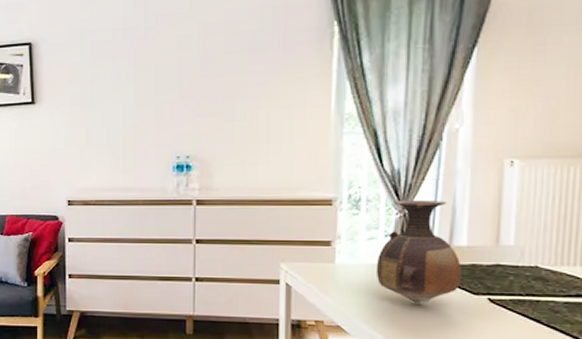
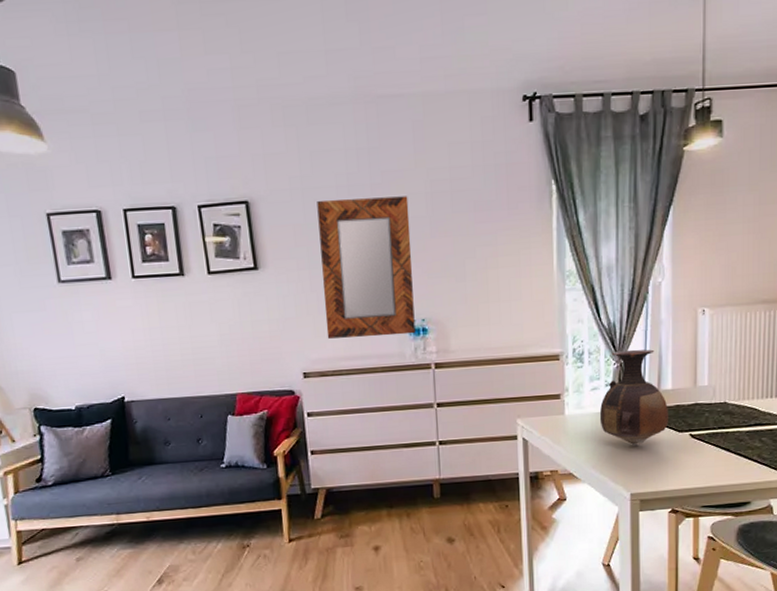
home mirror: none [92,38,181,171] -> present [317,196,416,339]

